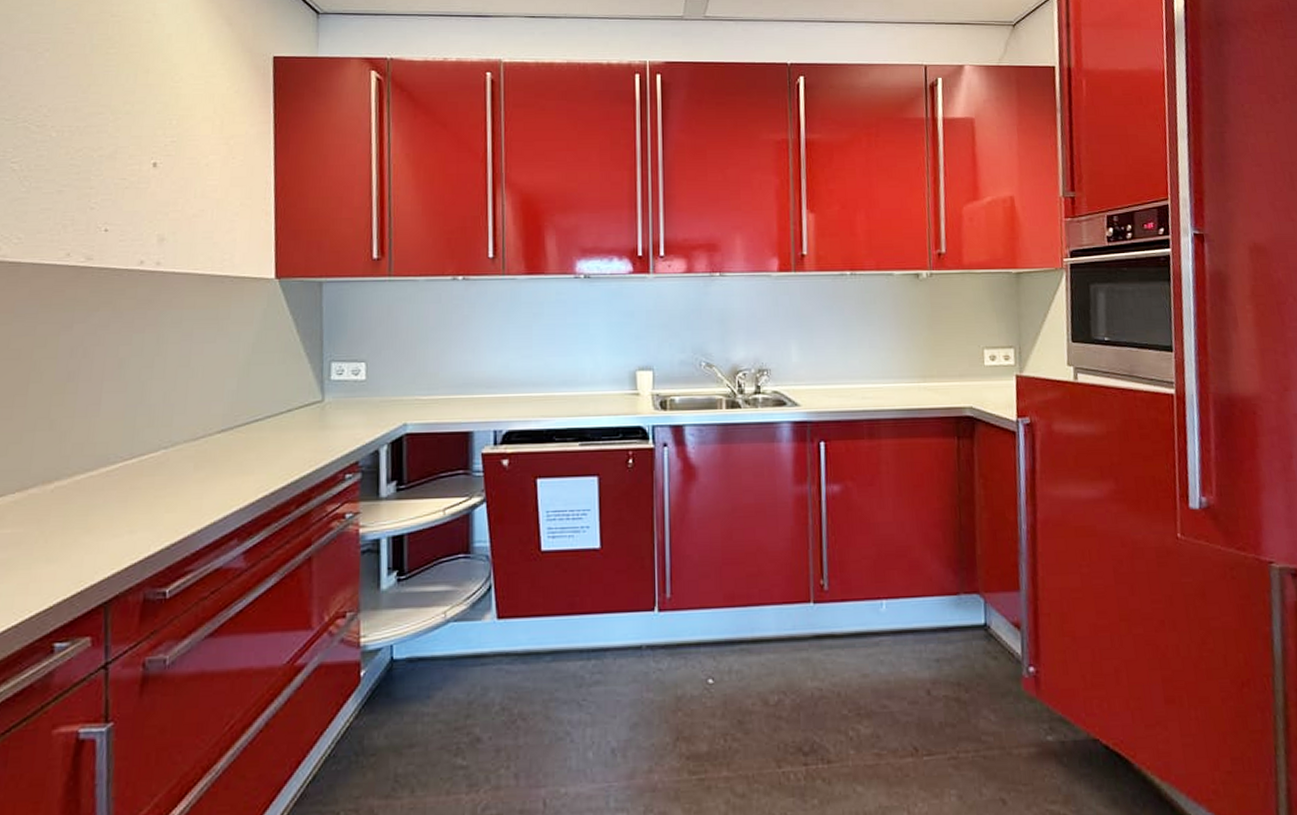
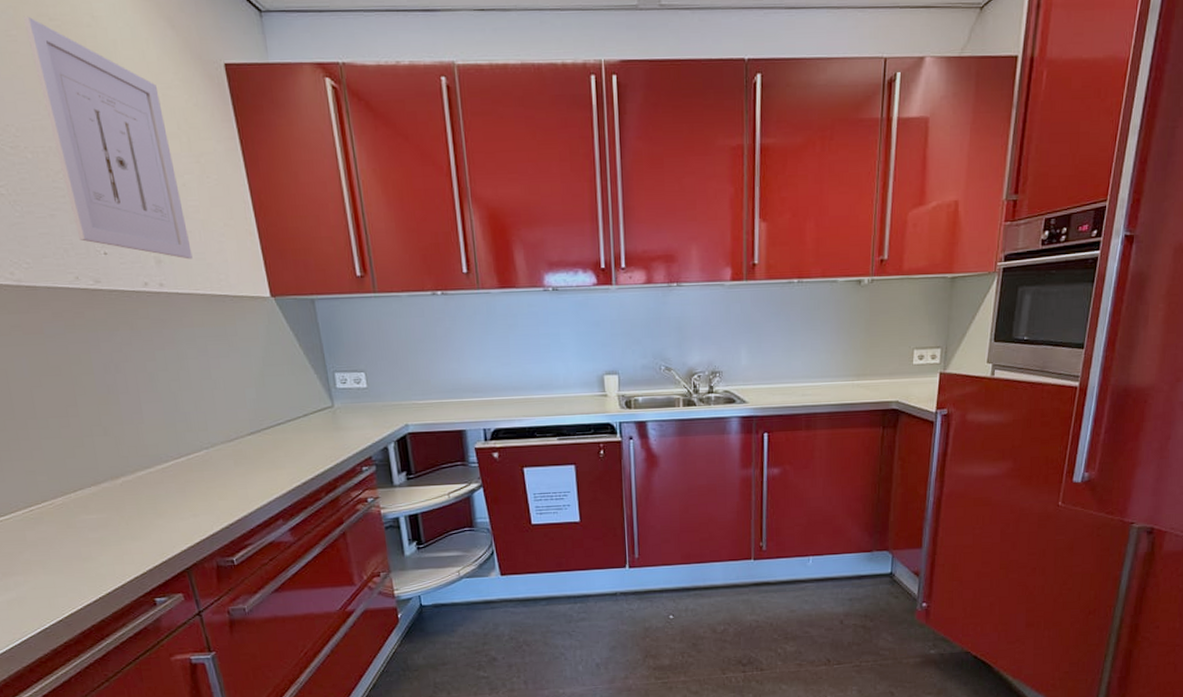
wall art: none [81,12,202,238] -> present [22,16,193,260]

